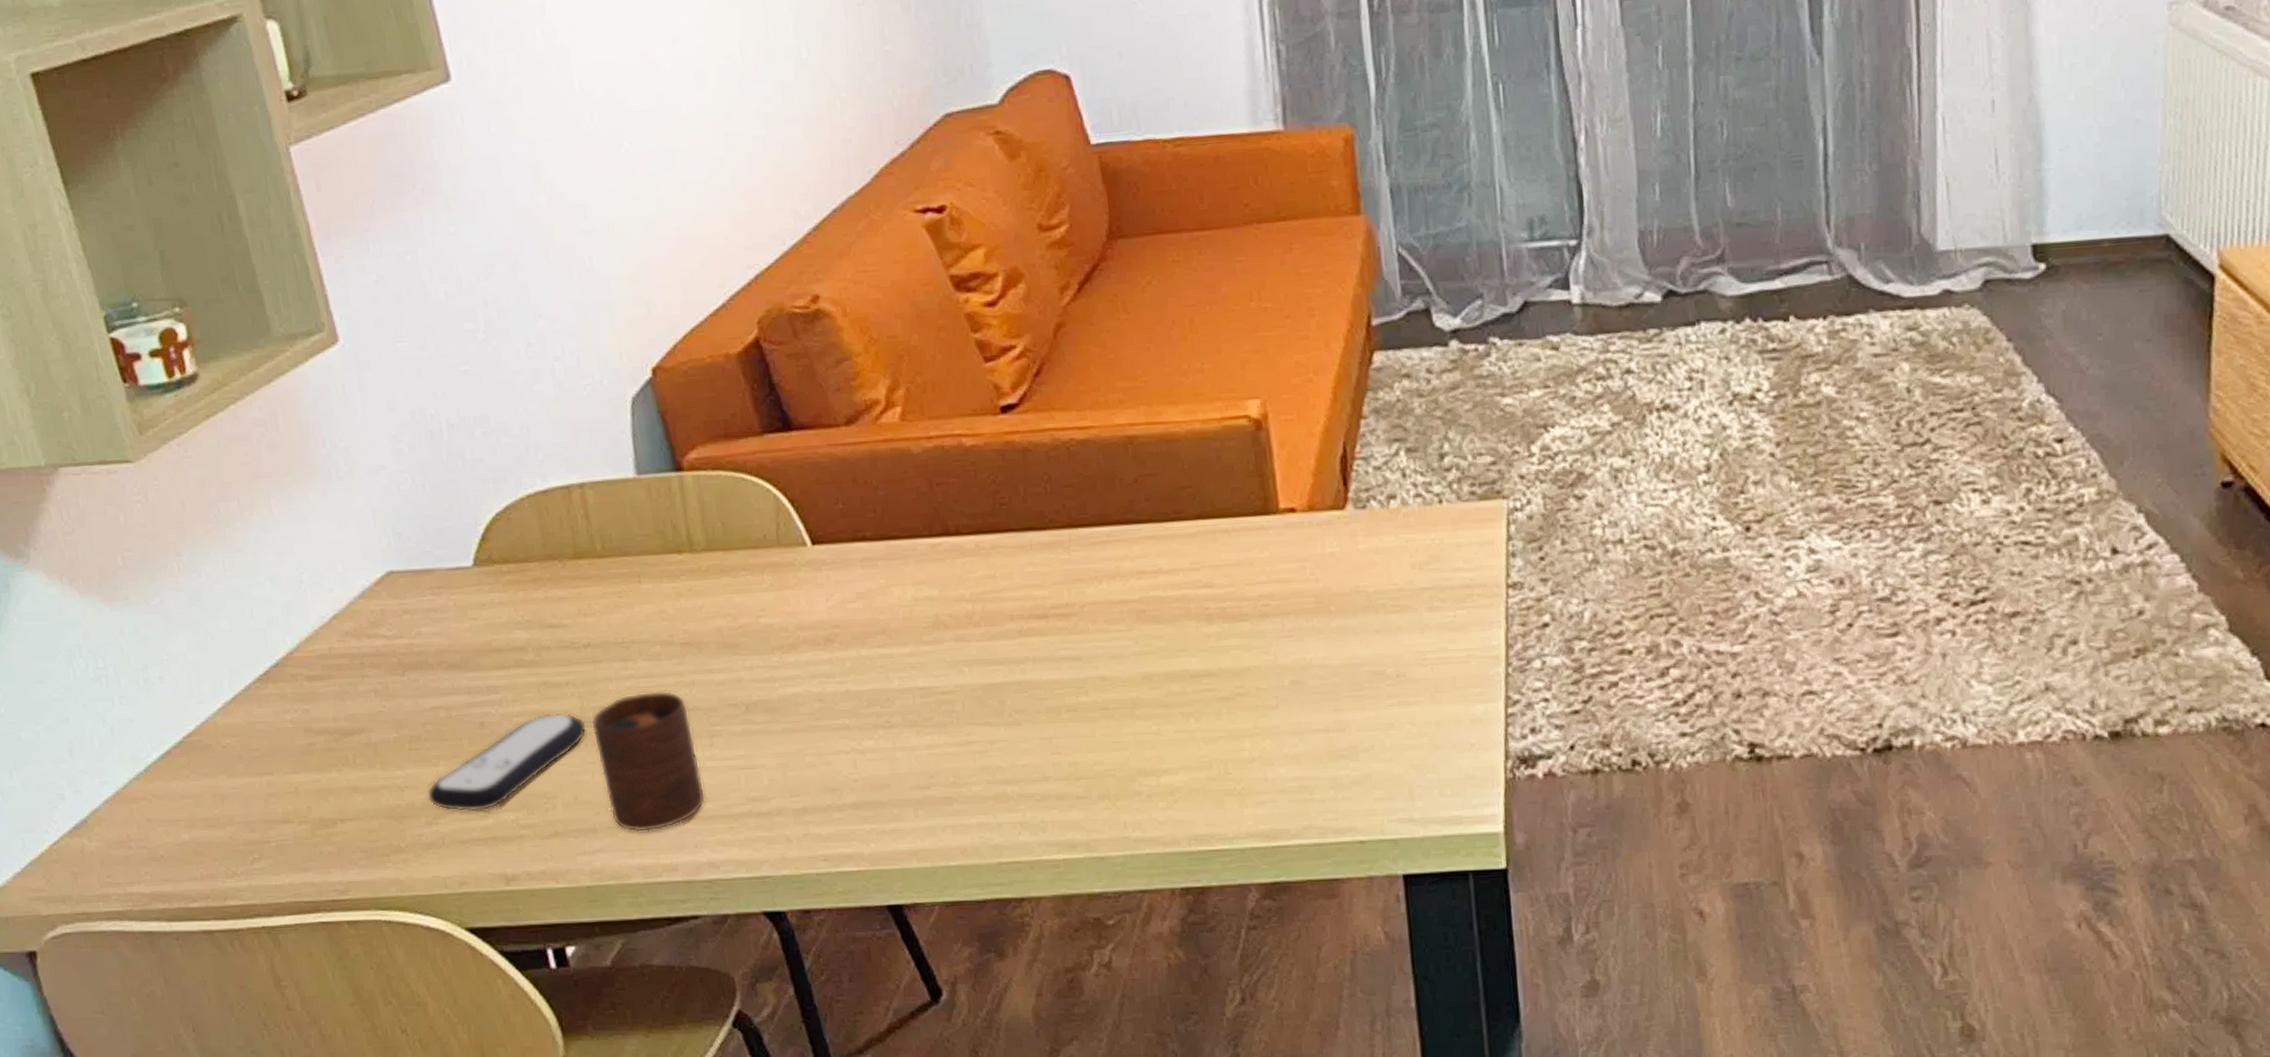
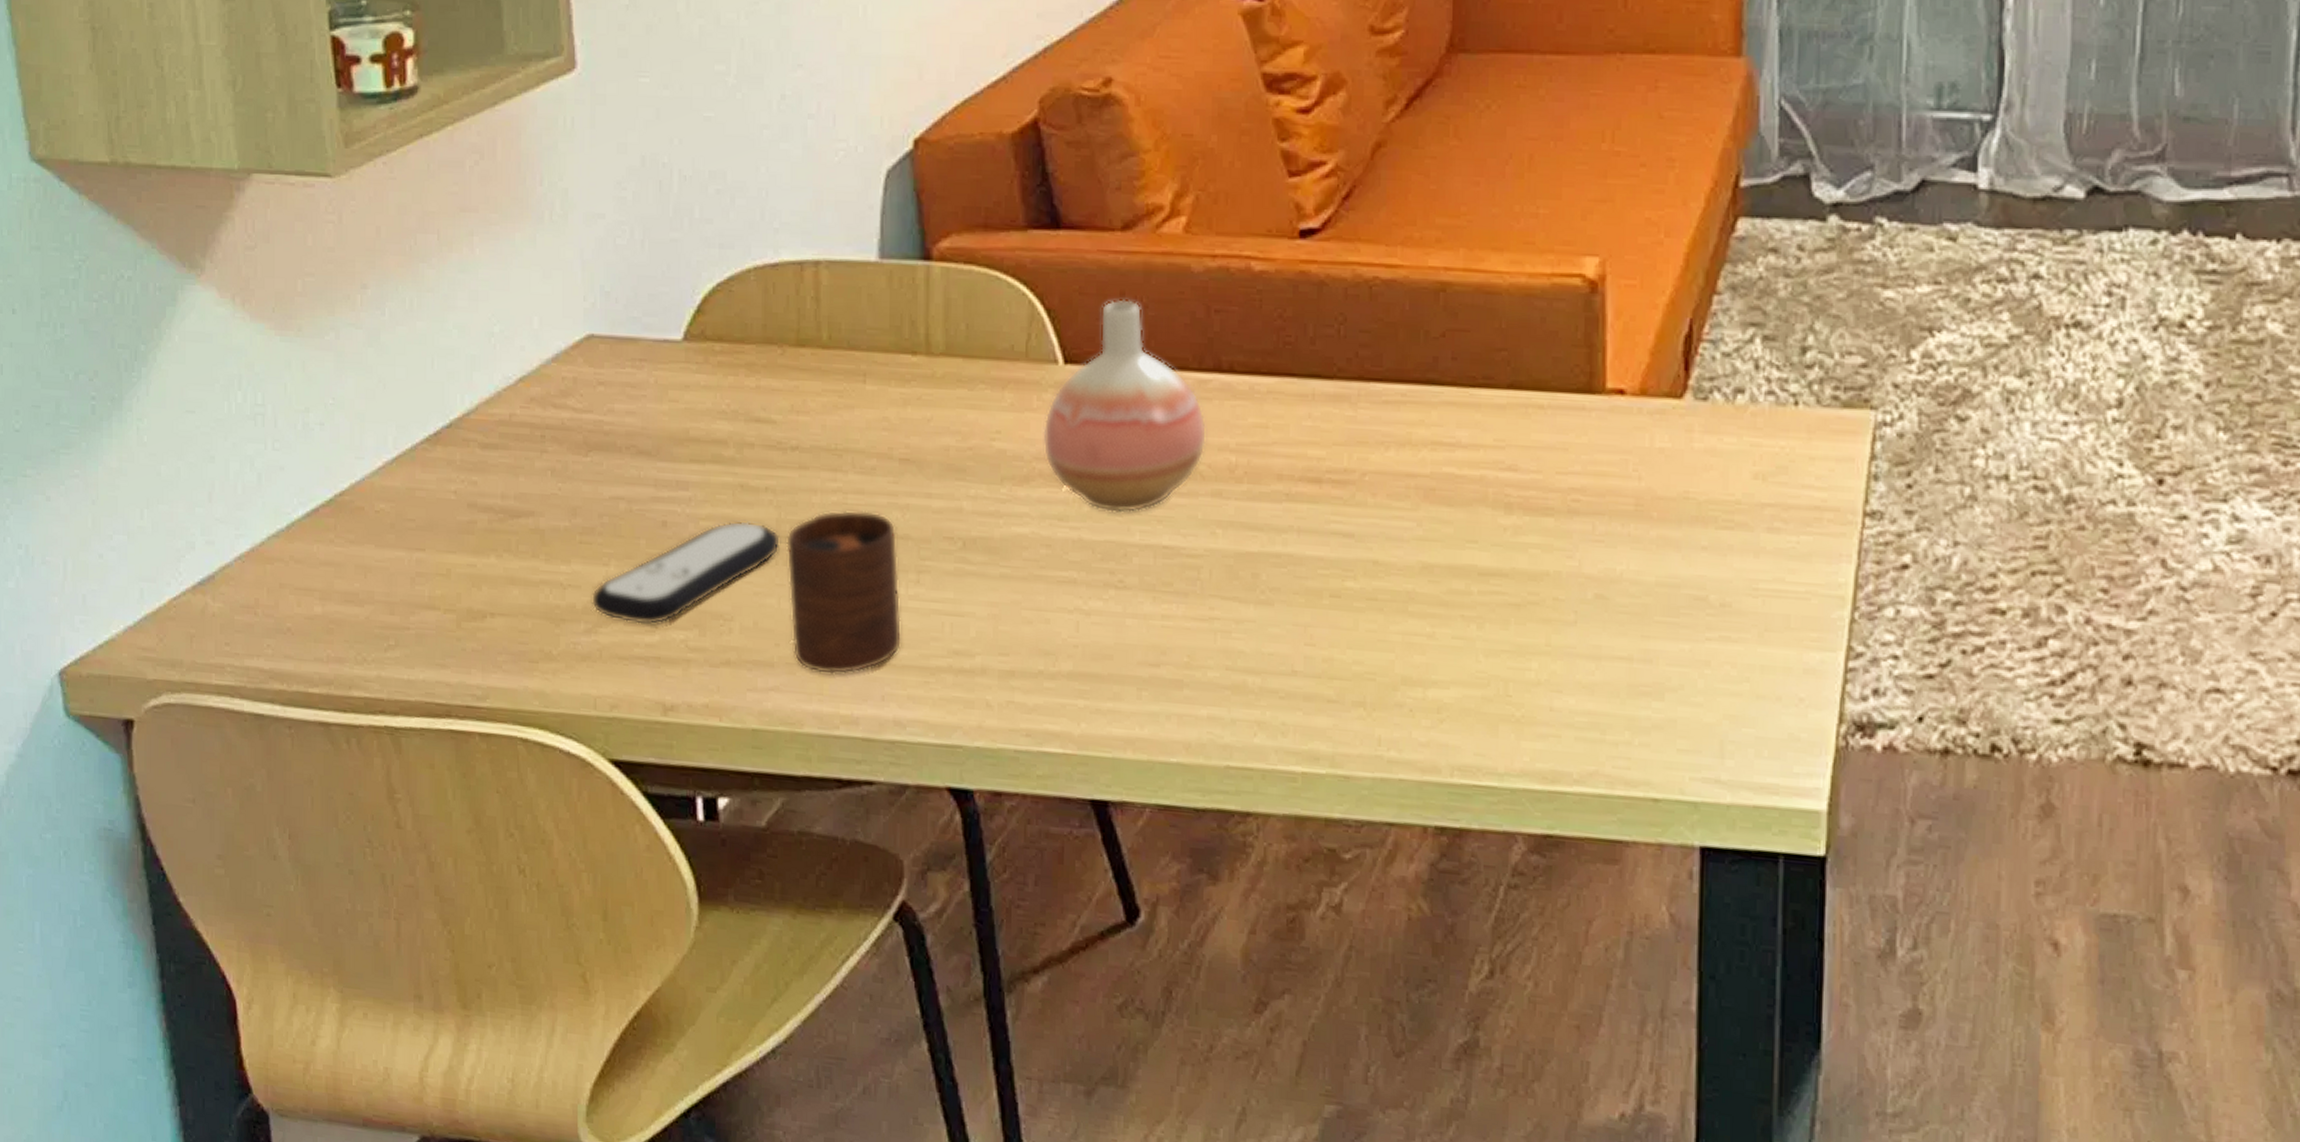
vase: none [801,483,945,665] -> present [1043,299,1207,513]

